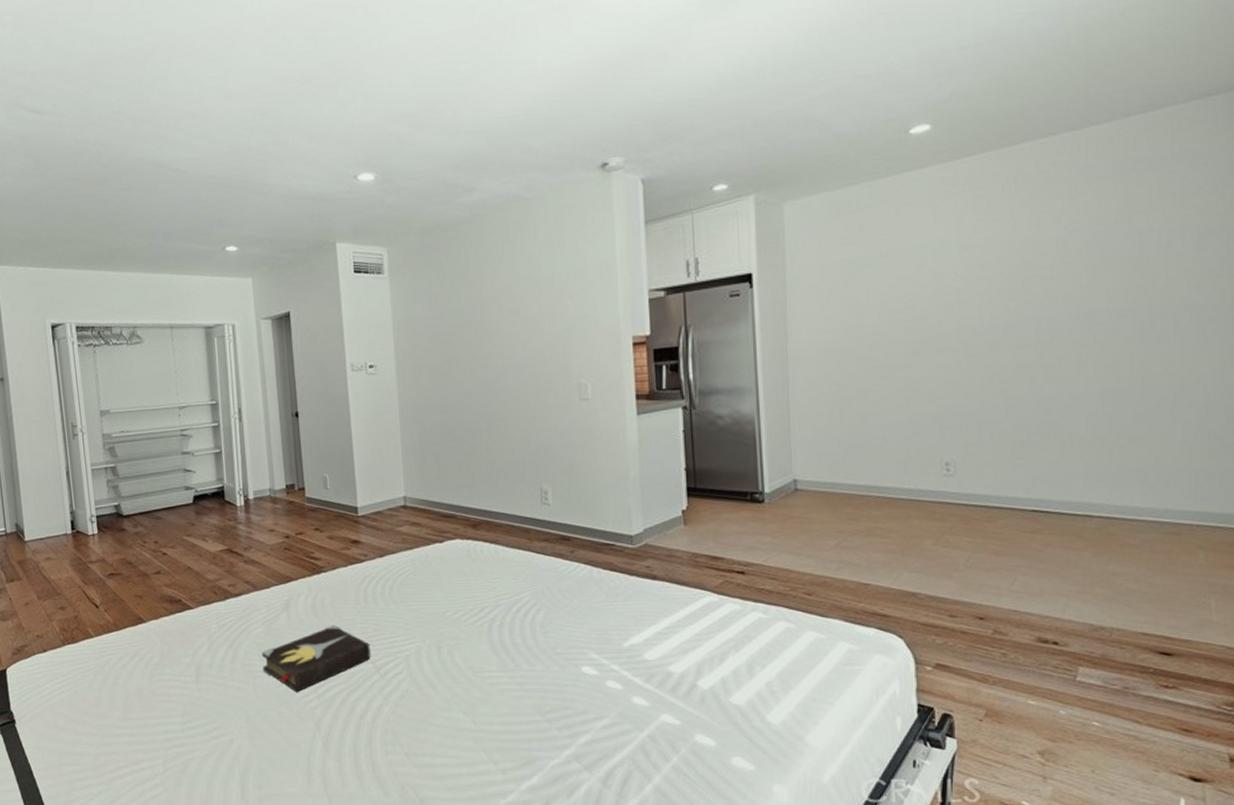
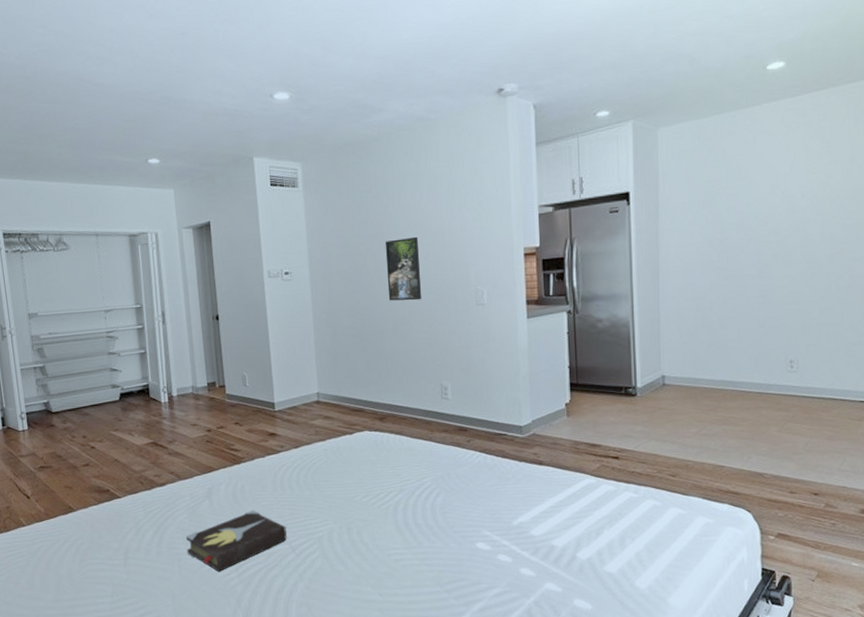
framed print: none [477,325,519,396] -> present [385,236,422,301]

